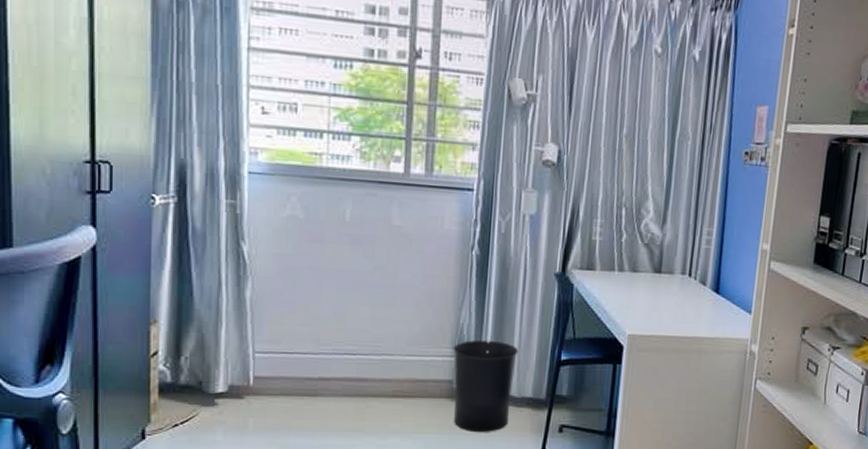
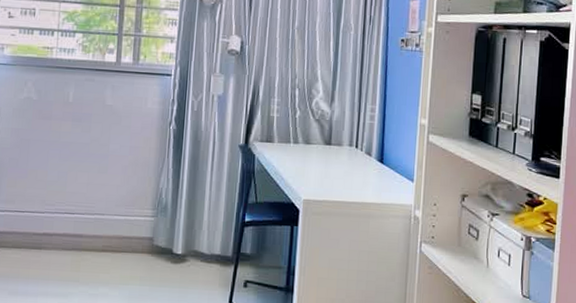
waste bin: present [453,339,519,432] -> none [153,202,209,285]

